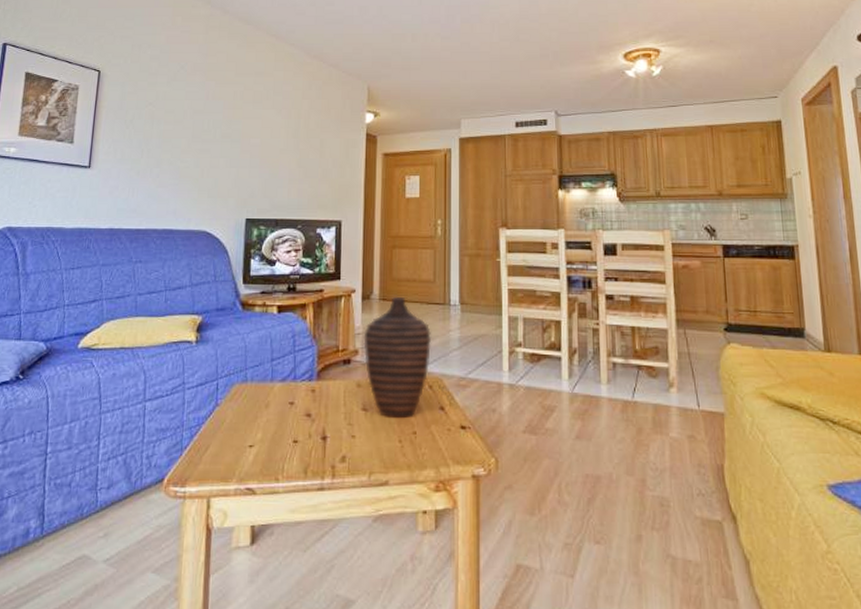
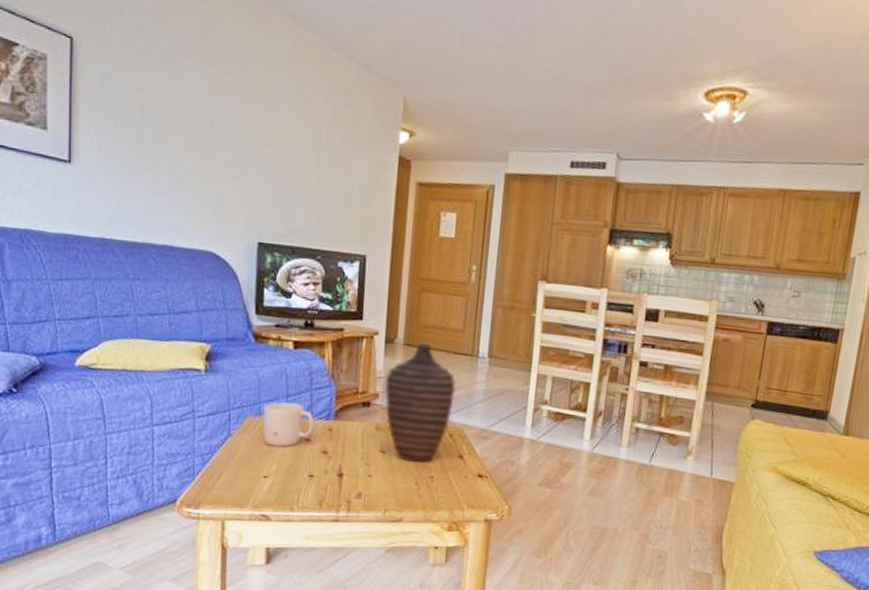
mug: none [248,365,298,414] -> present [262,401,315,448]

